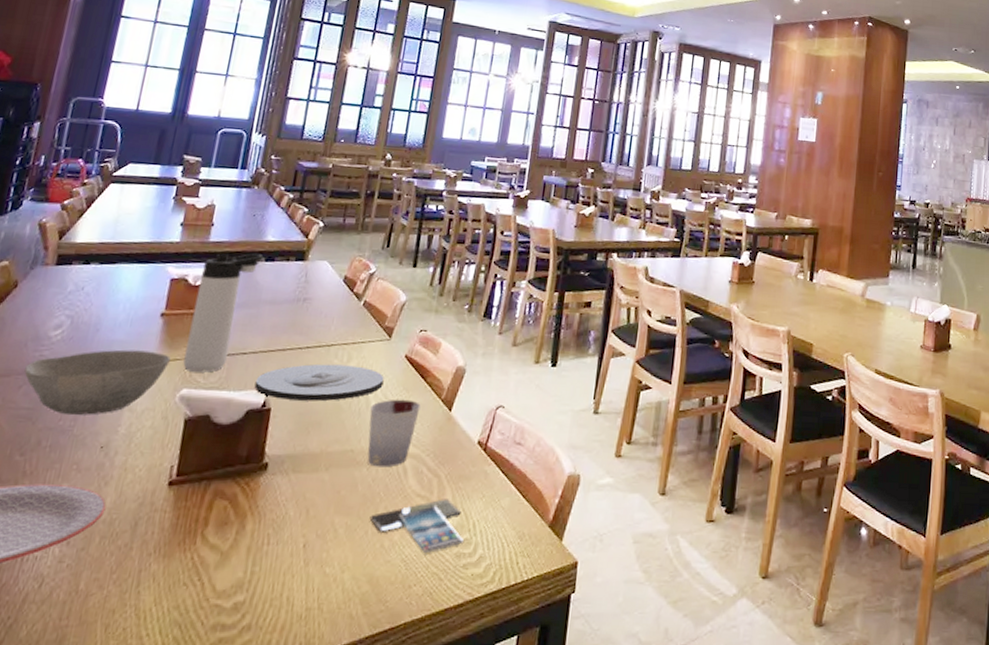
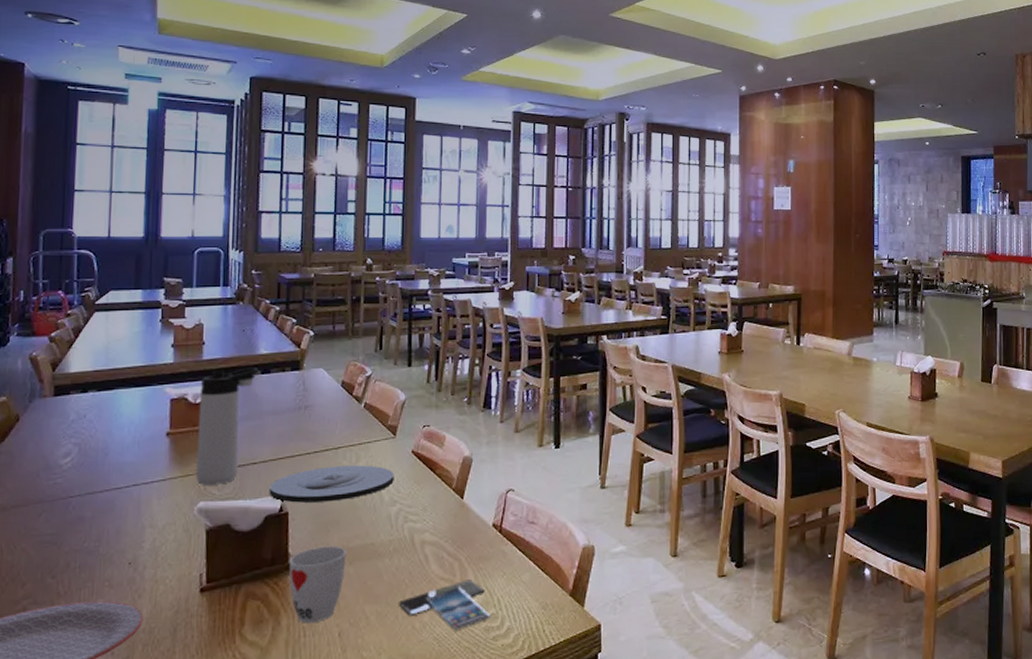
bowl: present [24,349,171,415] -> none [41,469,183,536]
cup: none [260,448,325,531] -> present [288,546,347,624]
cup: present [367,399,421,468] -> none [385,492,433,557]

